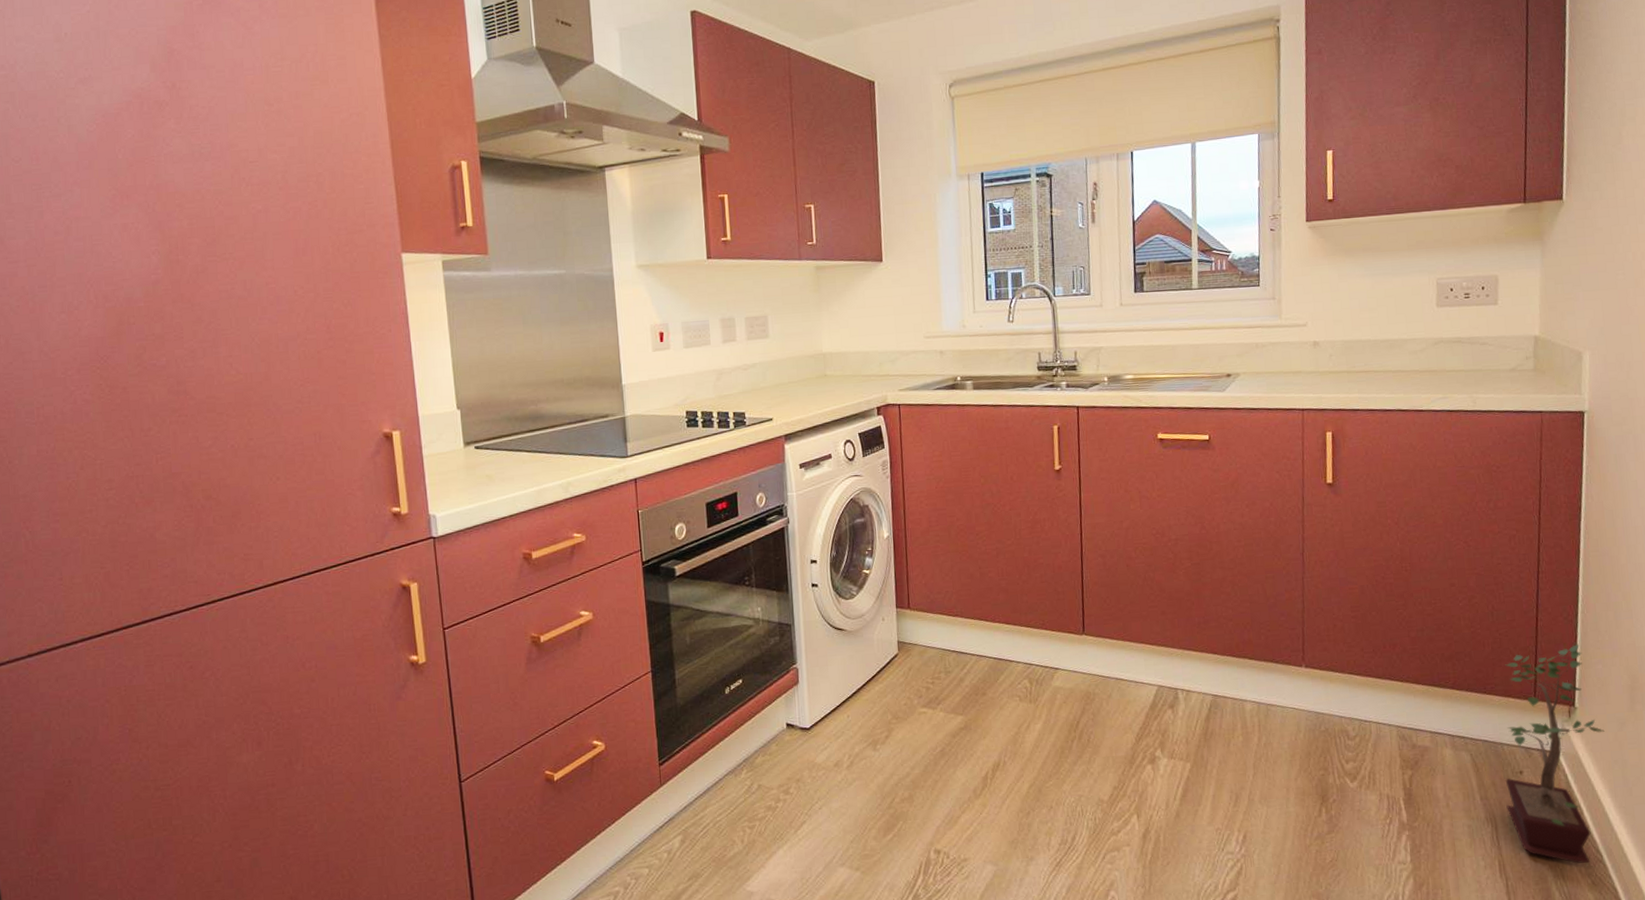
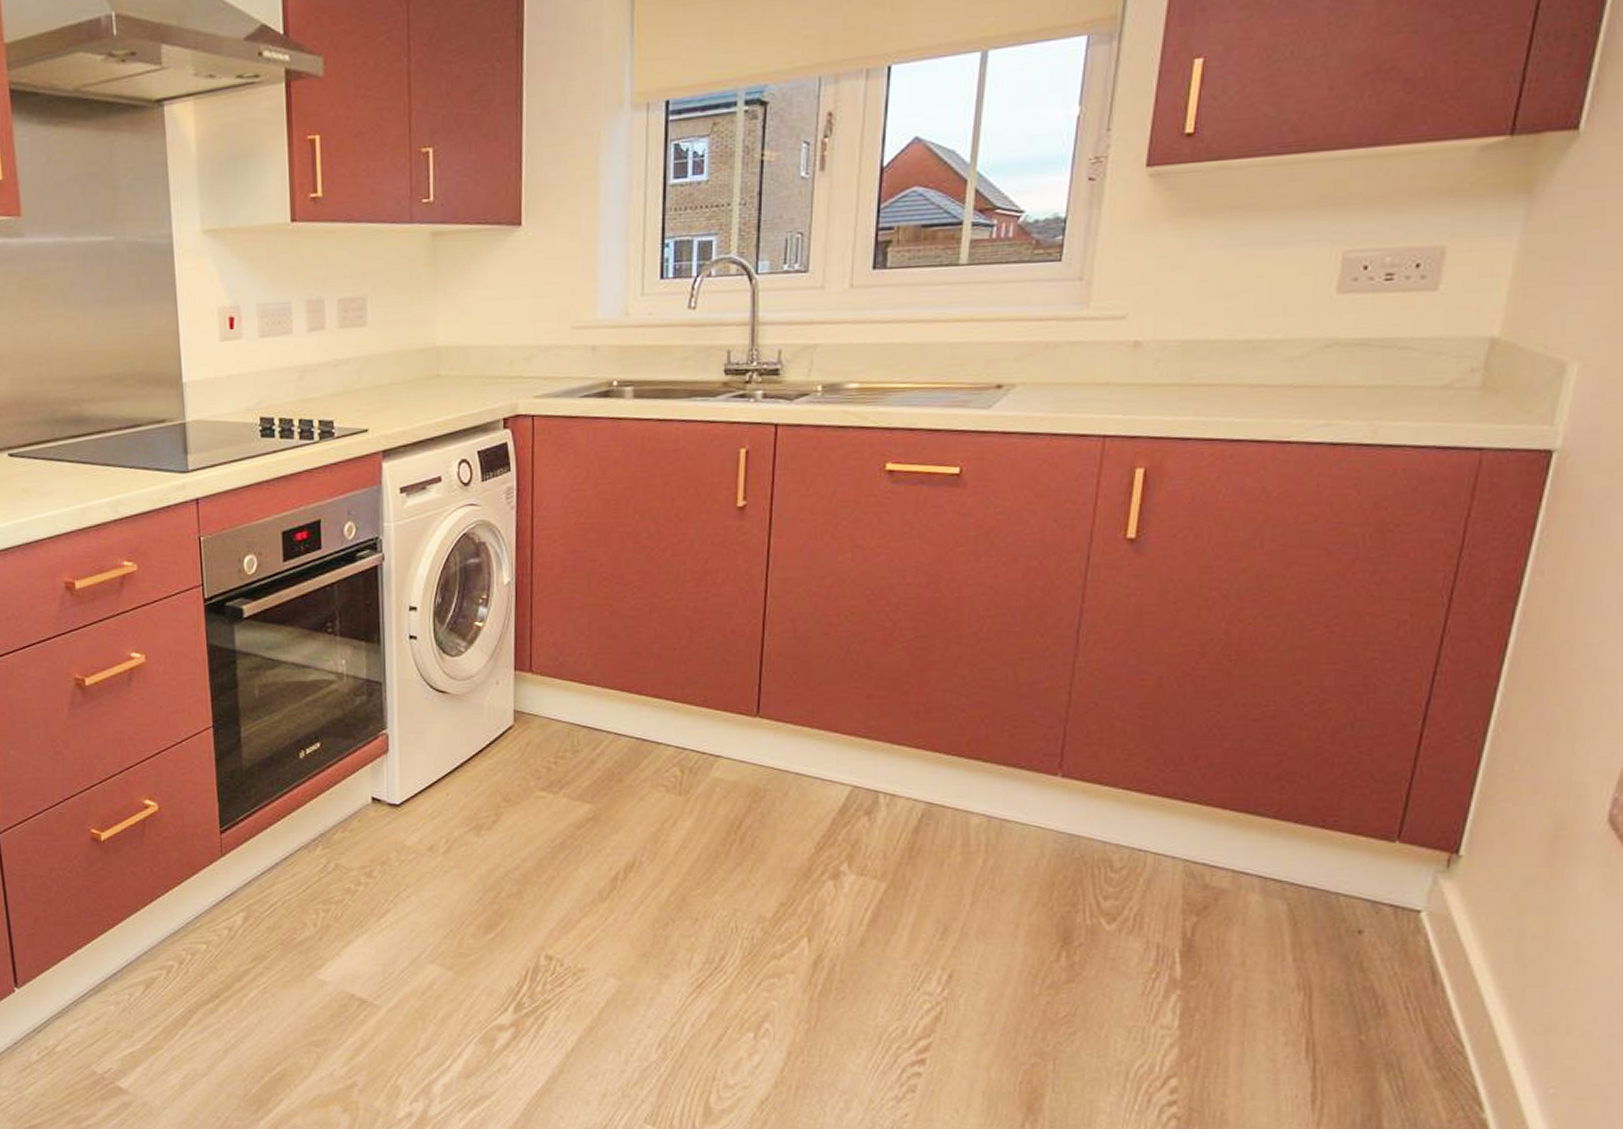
potted plant: present [1505,644,1605,864] -> none [1330,773,1500,1054]

